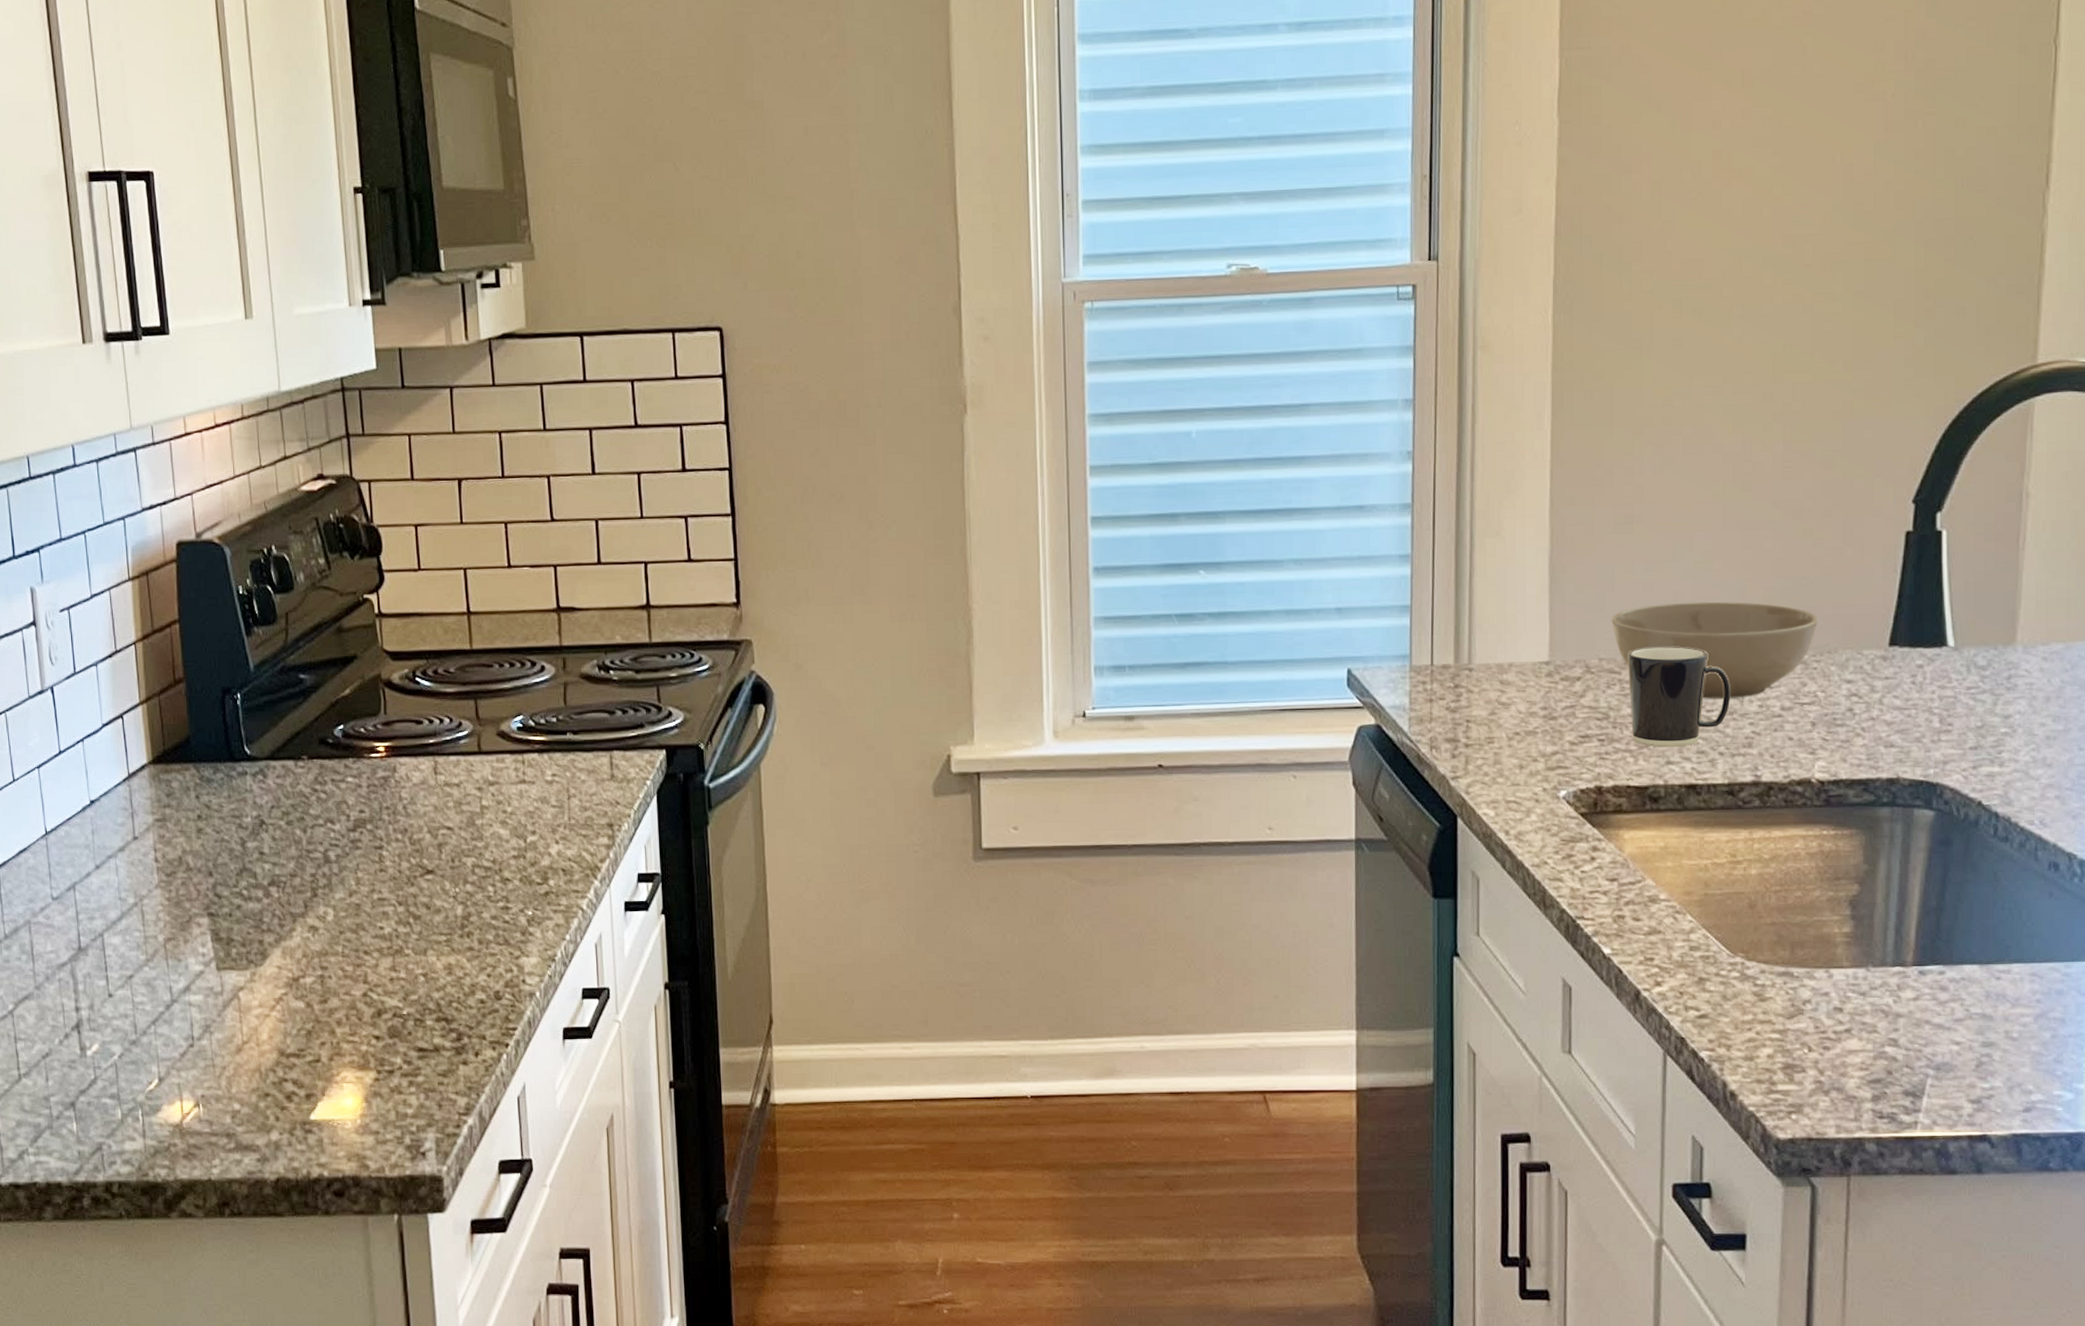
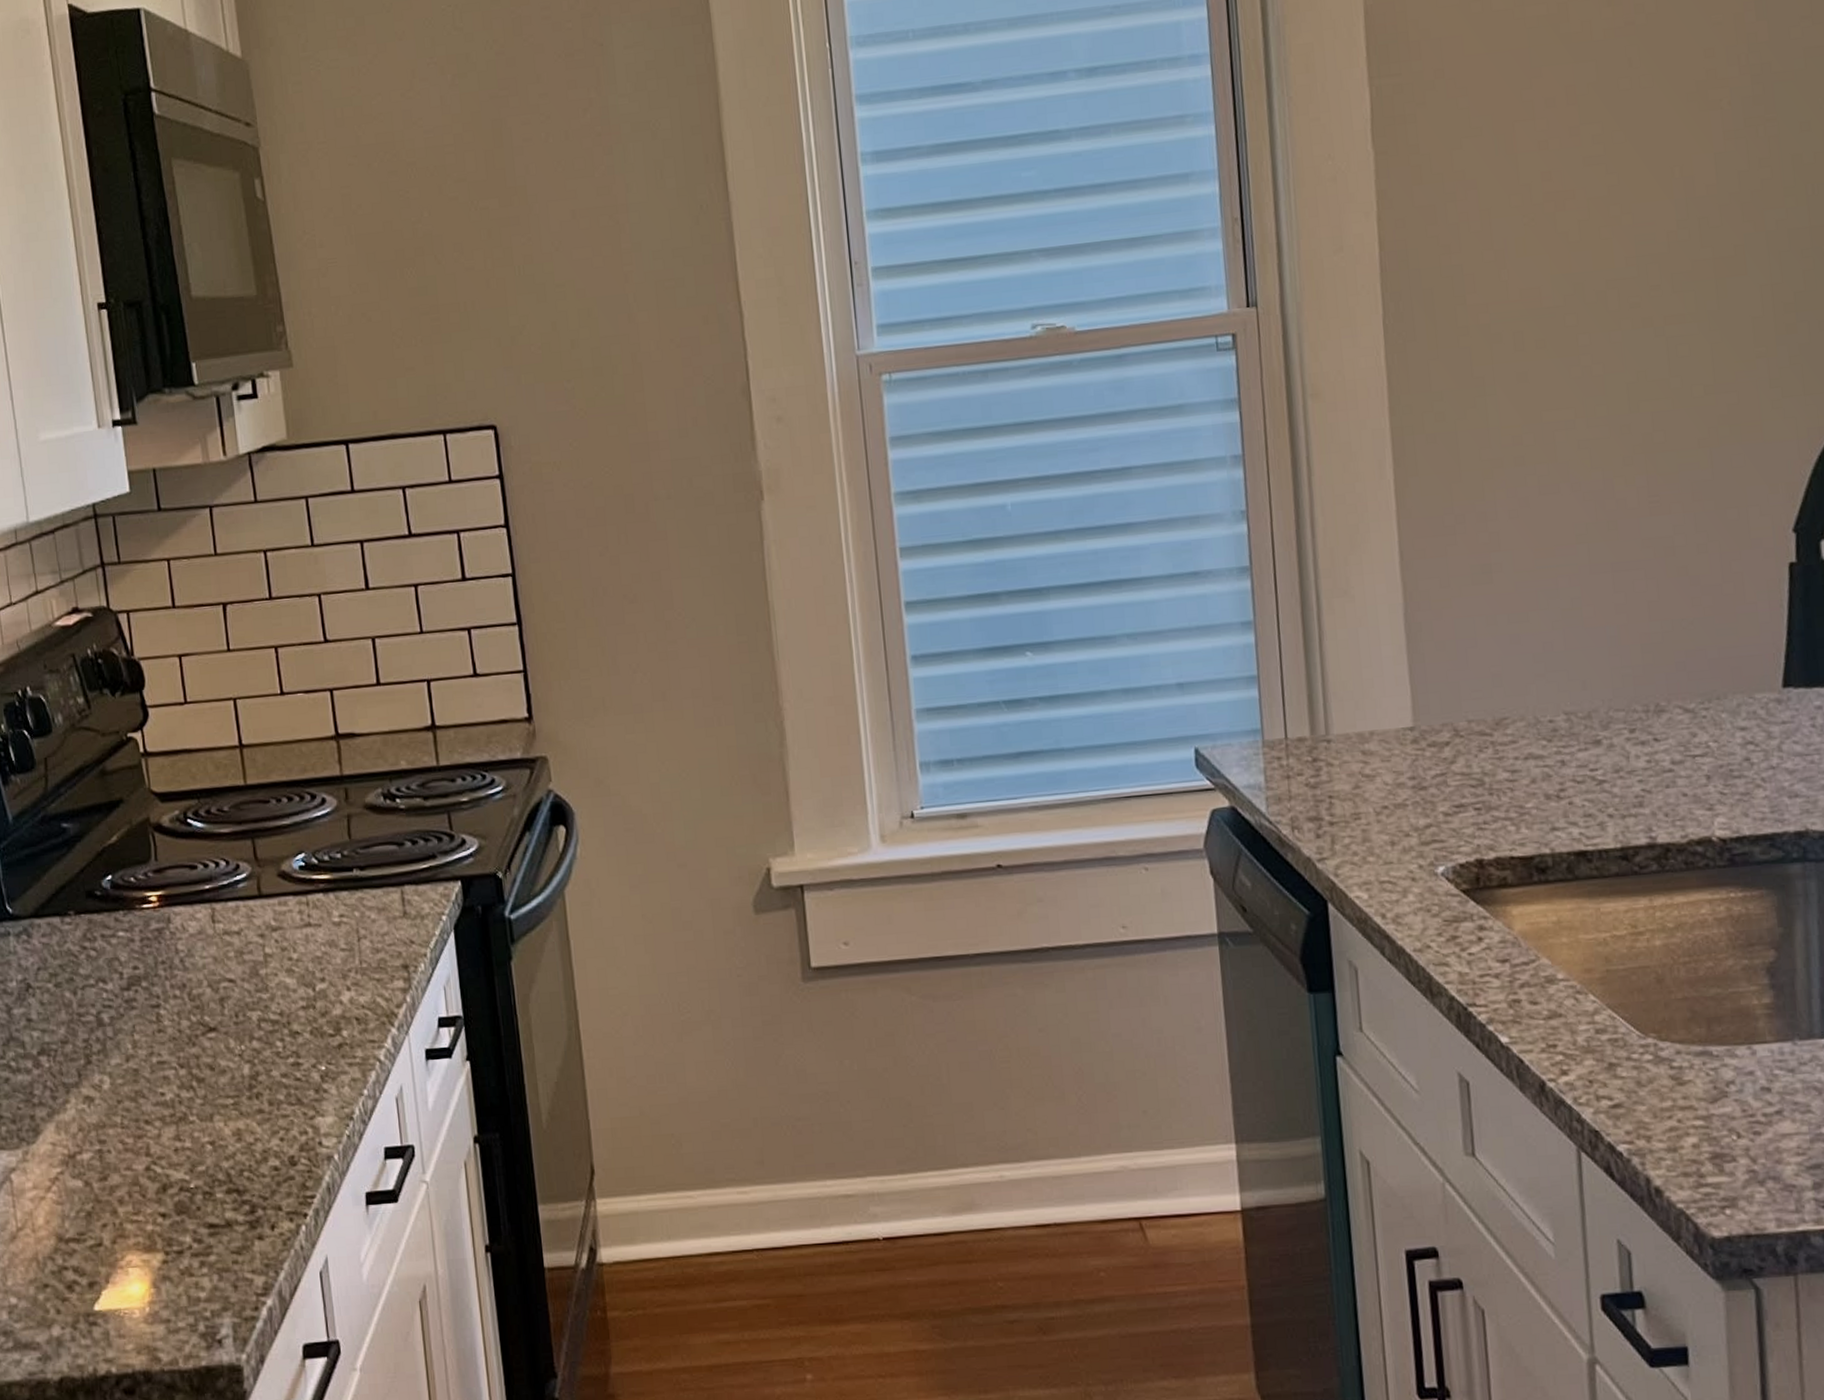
bowl: present [1611,601,1818,699] -> none [1476,650,1703,757]
mug: present [1627,646,1731,748] -> none [1498,702,1615,814]

